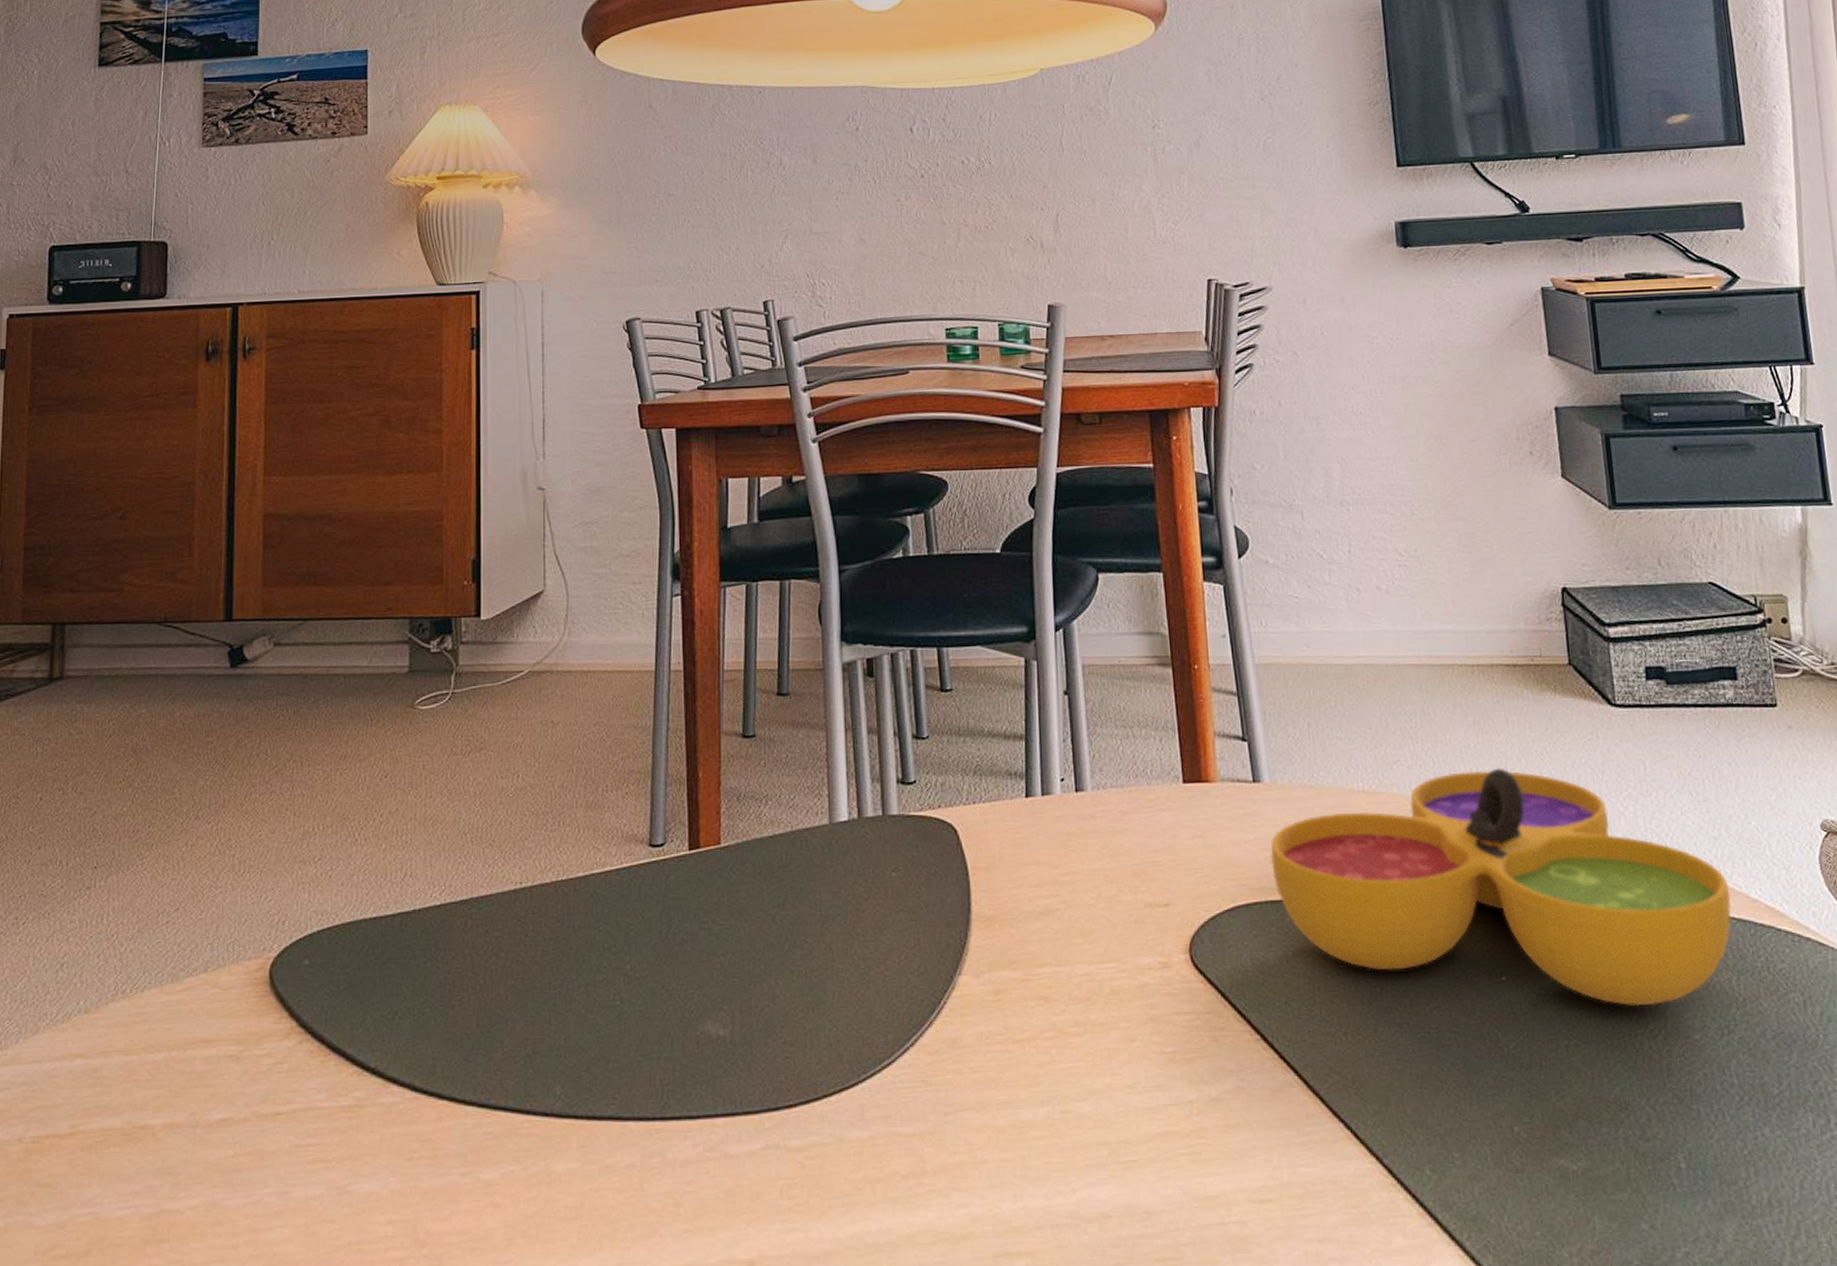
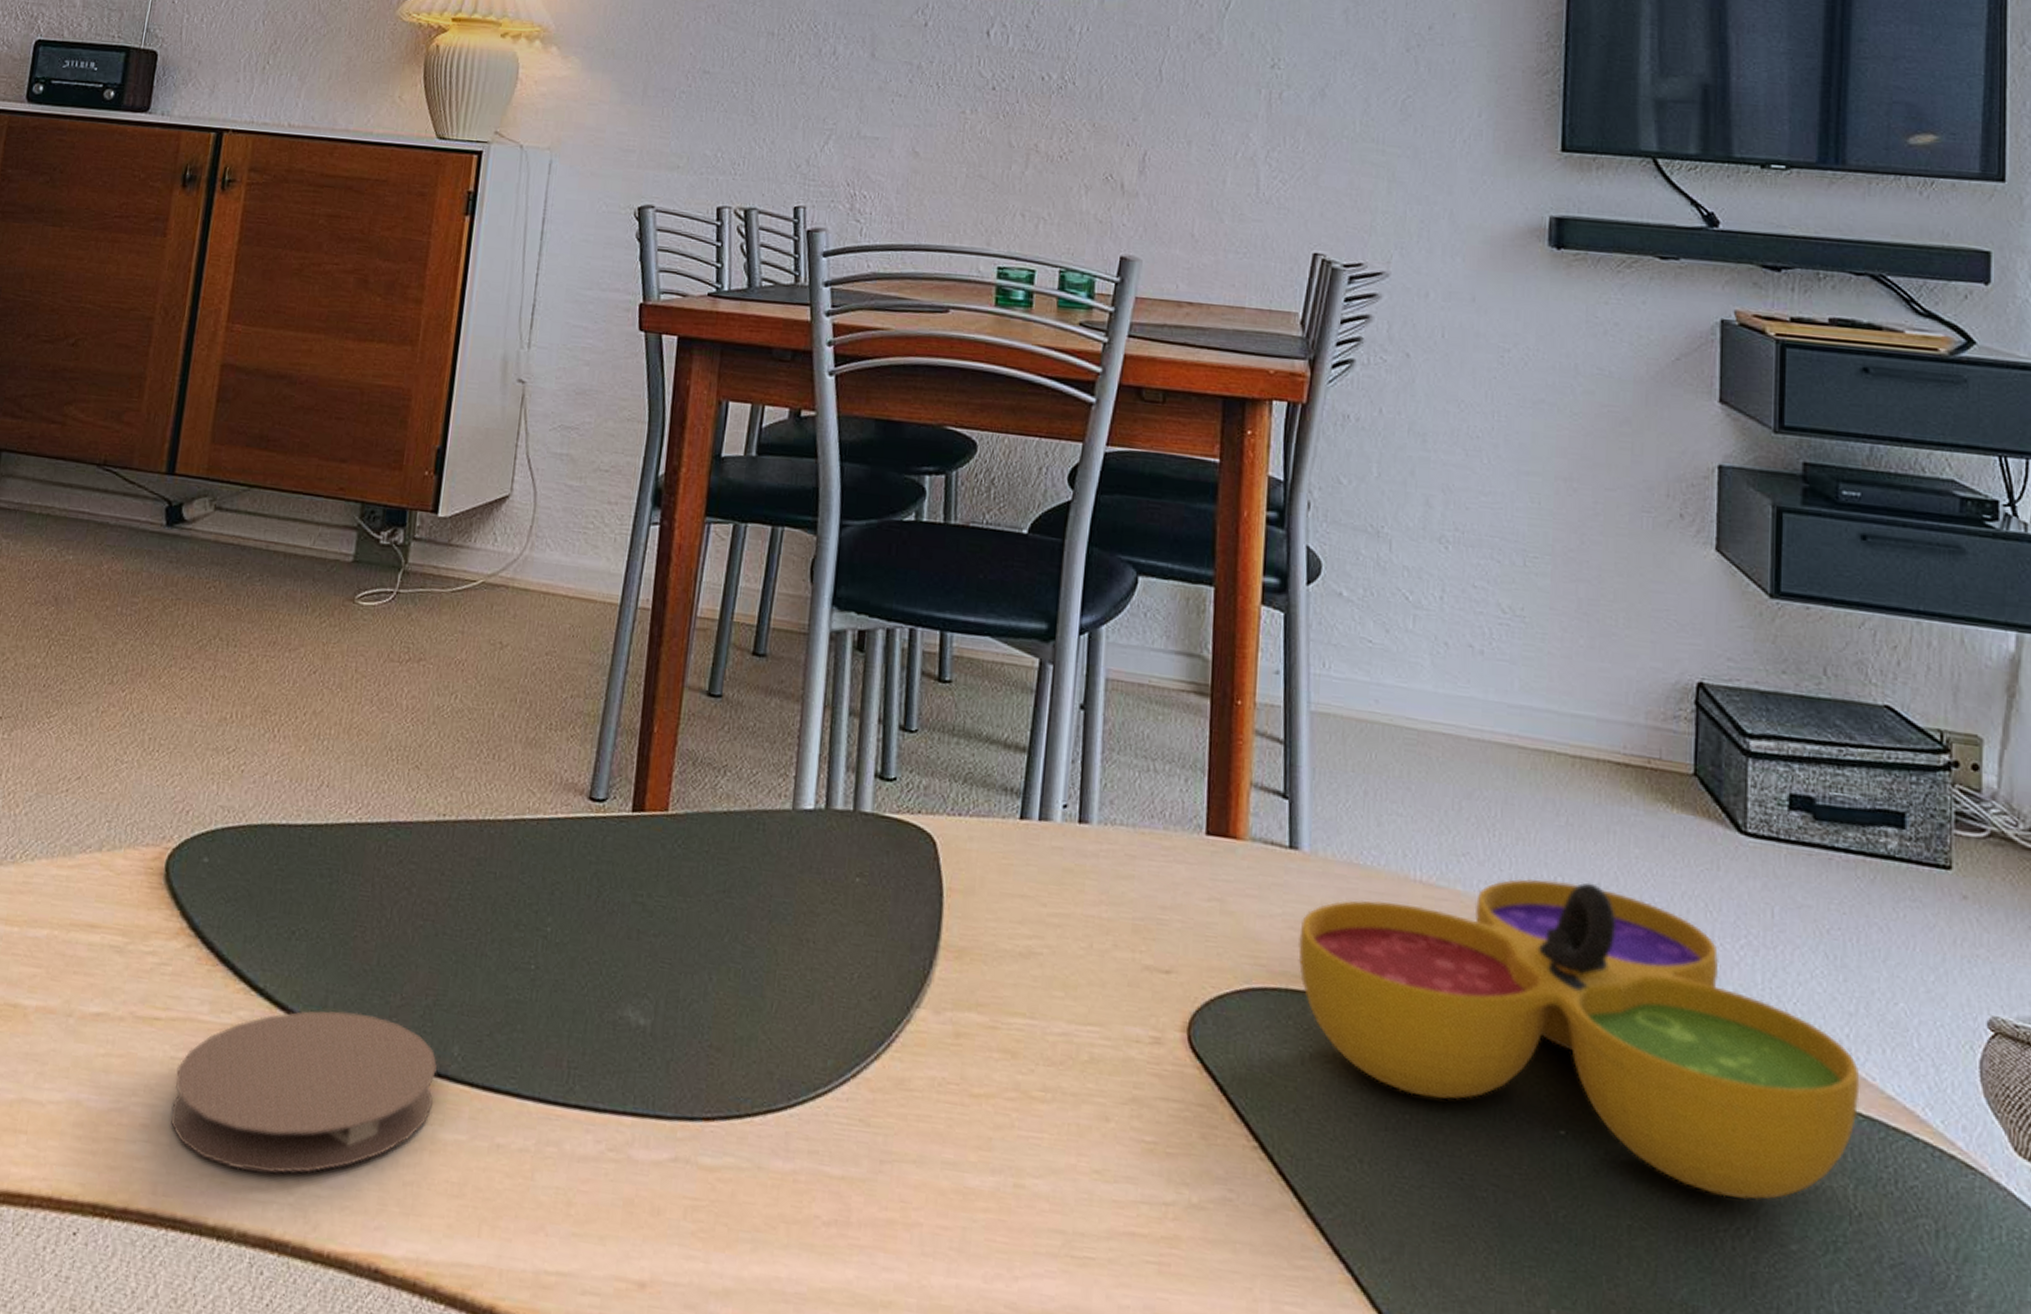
coaster: none [303,1073,544,1235] -> present [171,1011,438,1174]

